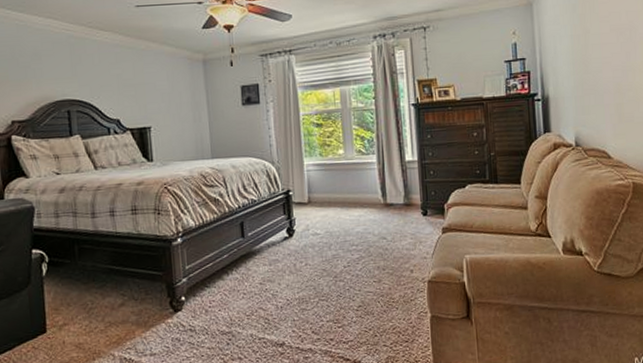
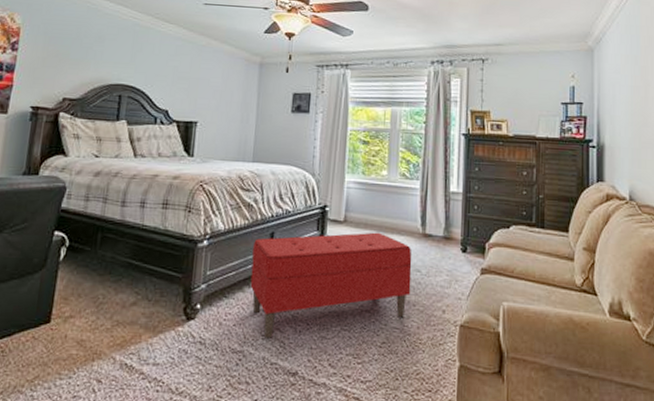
bench: none [225,208,379,318] -> present [250,232,412,338]

